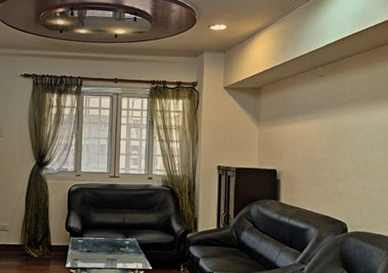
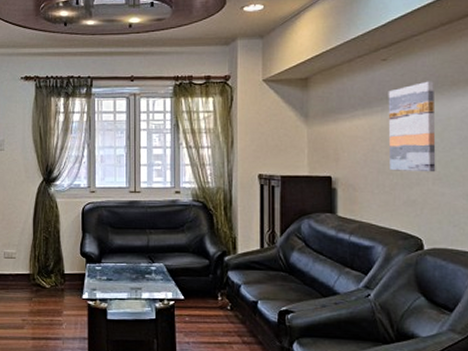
wall art: none [323,95,360,169] -> present [388,81,436,172]

